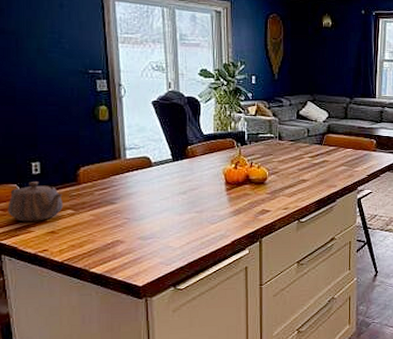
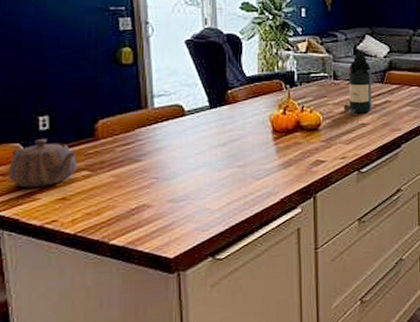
bottle: none [286,114,312,171] -> present [343,50,372,114]

